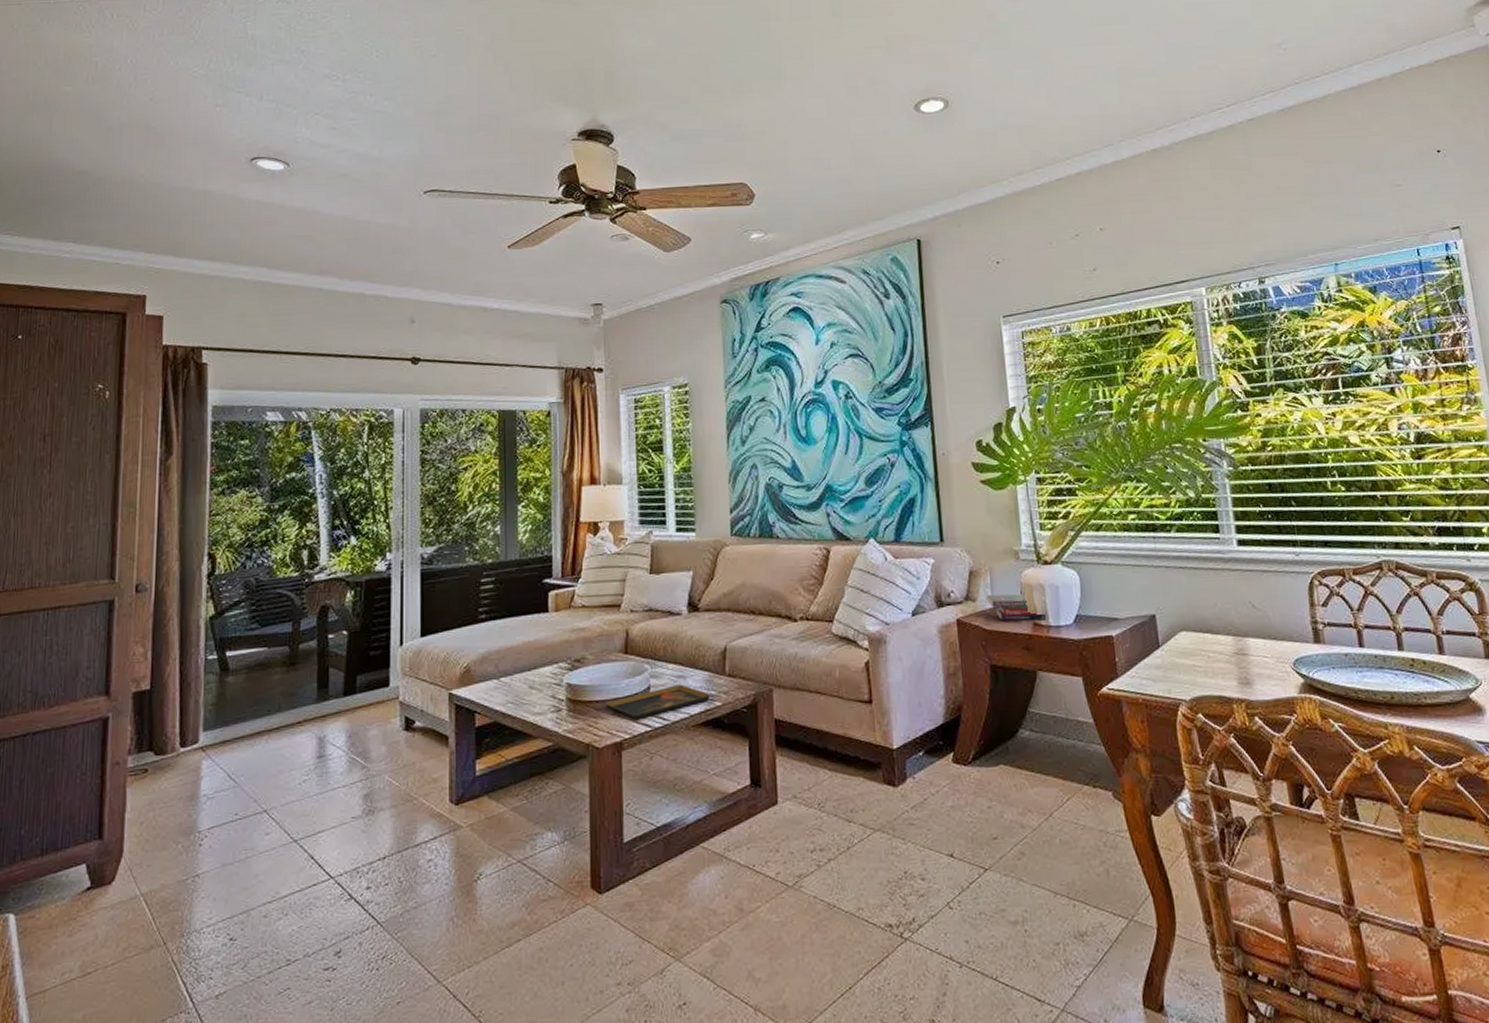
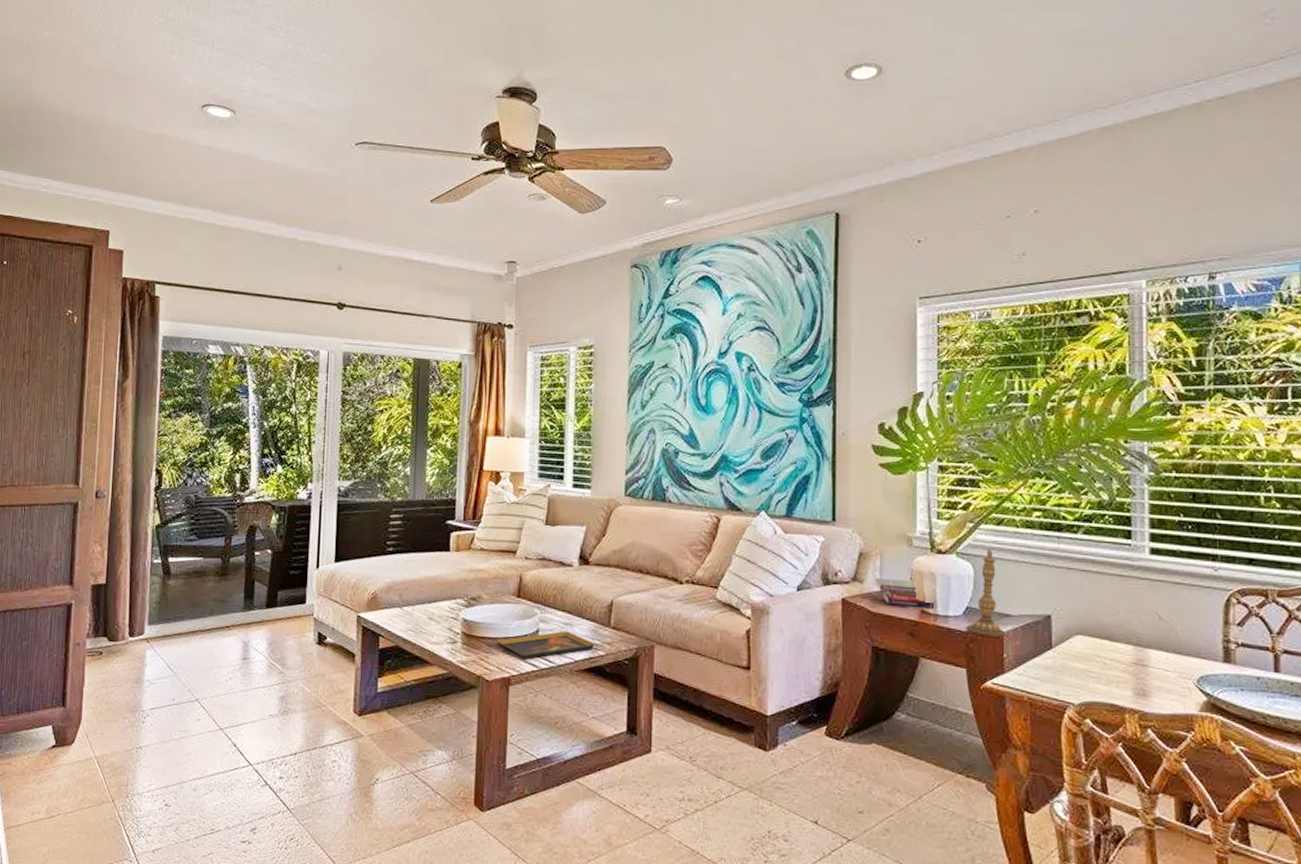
candlestick: none [1078,555,1115,642] -> present [966,549,1005,637]

